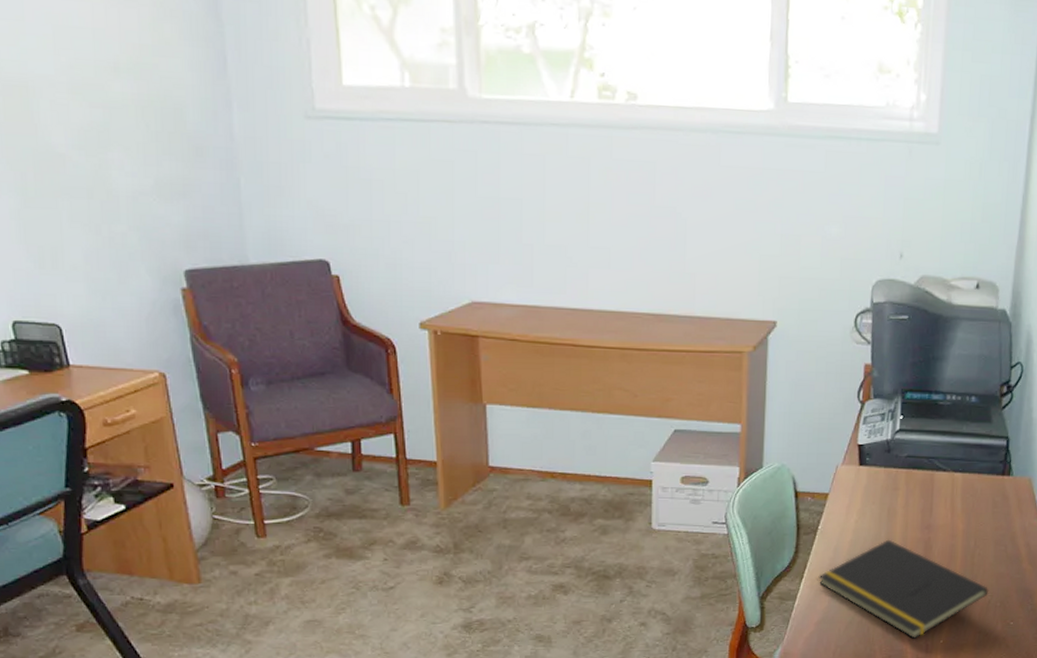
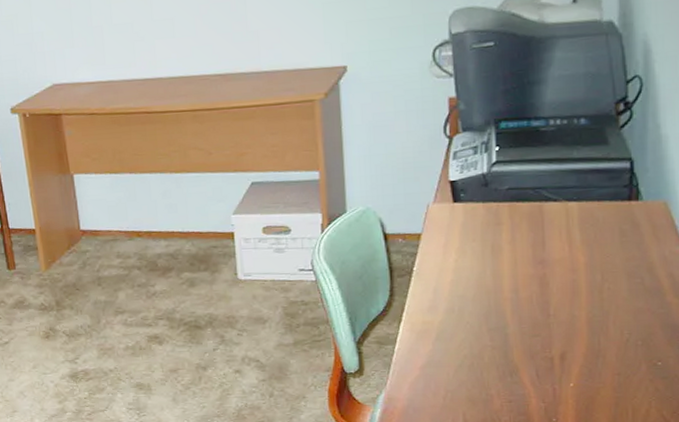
notepad: present [818,539,989,639] -> none [418,277,626,382]

